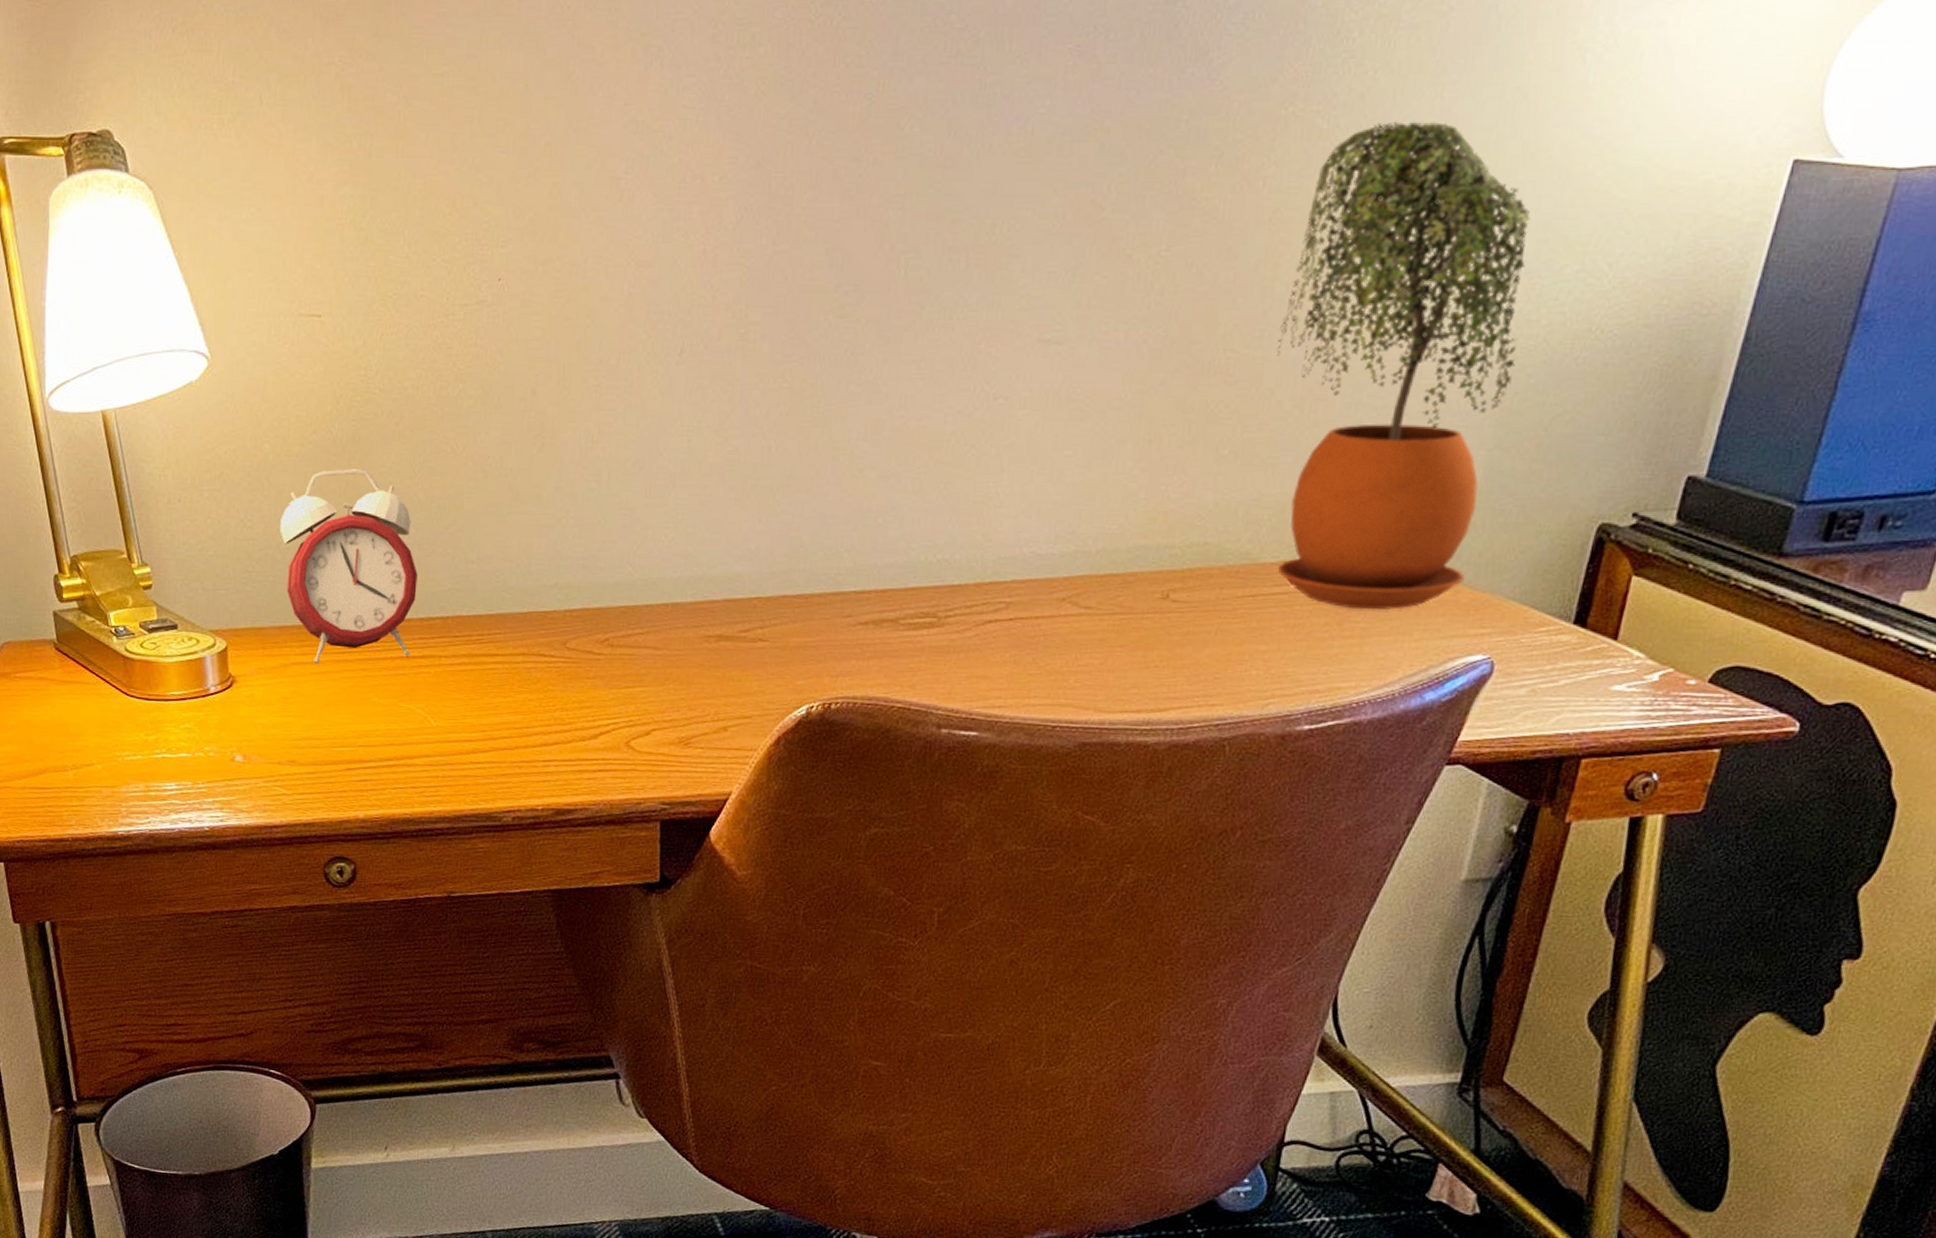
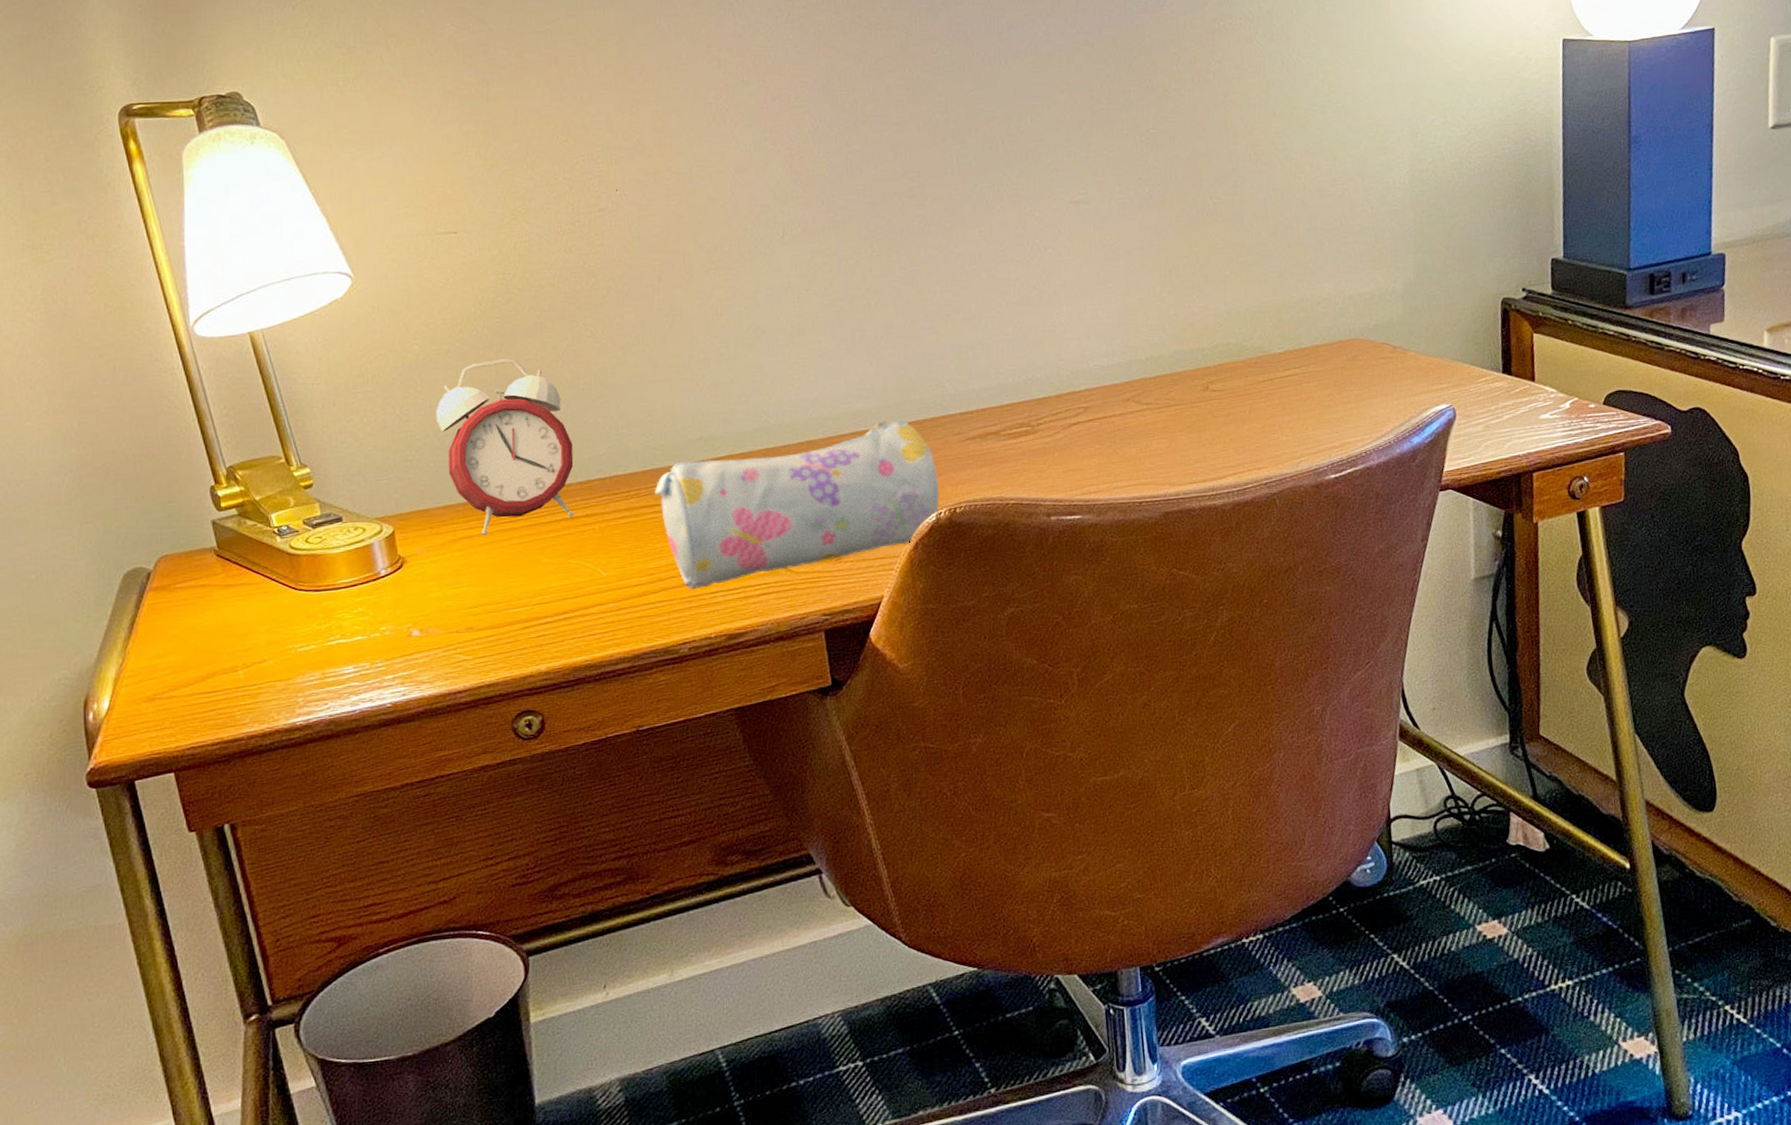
pencil case: none [498,589,816,754] -> present [655,420,939,589]
potted plant: present [1276,121,1531,610] -> none [1248,27,1420,381]

